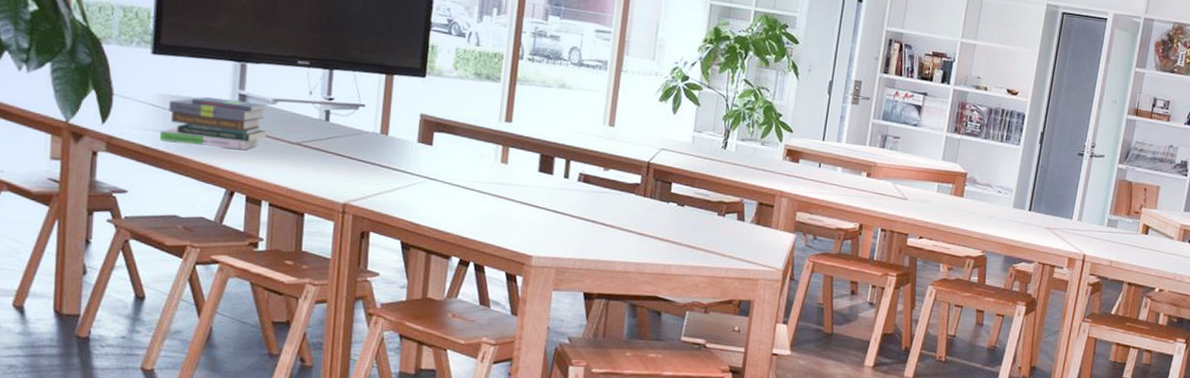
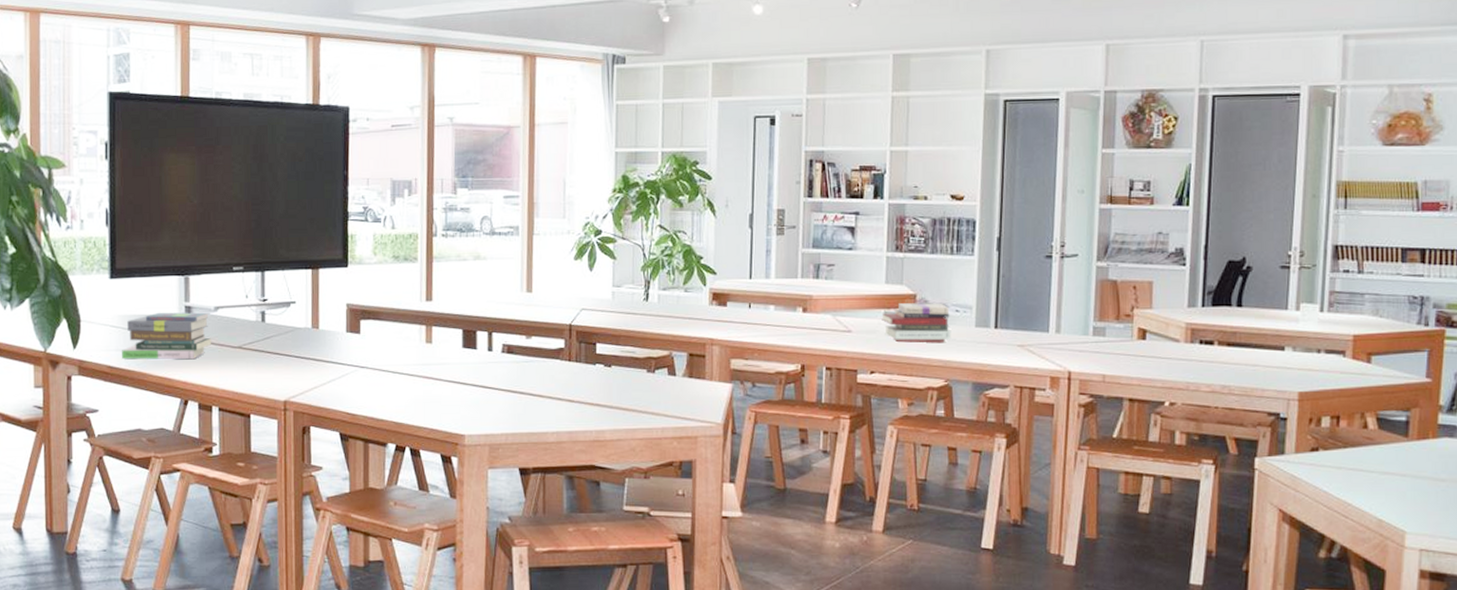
books: none [935,179,993,219] -> present [881,303,952,343]

